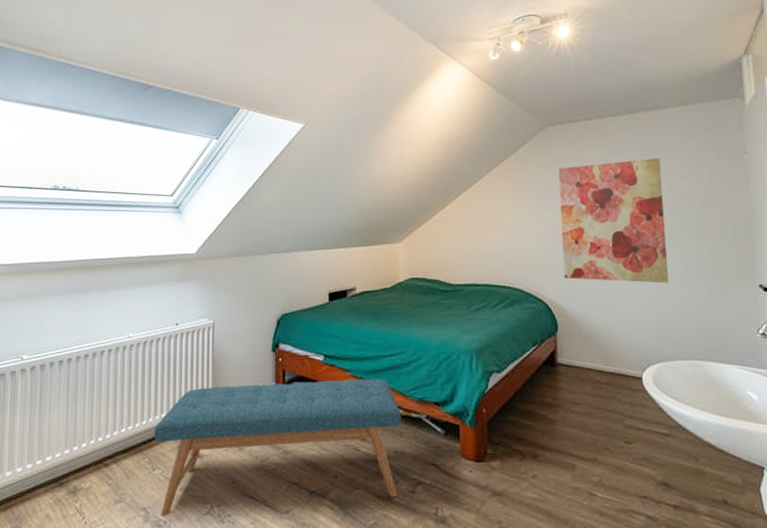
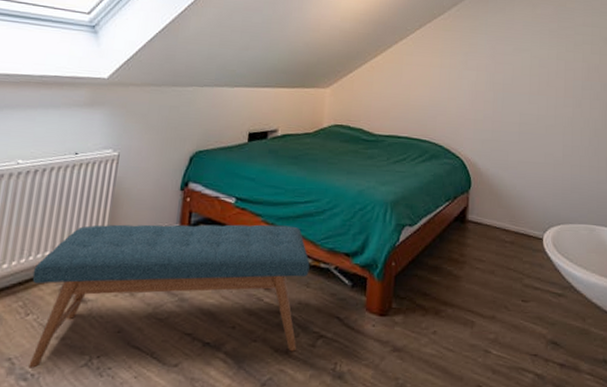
wall art: present [558,158,669,283] -> none [481,31,576,150]

